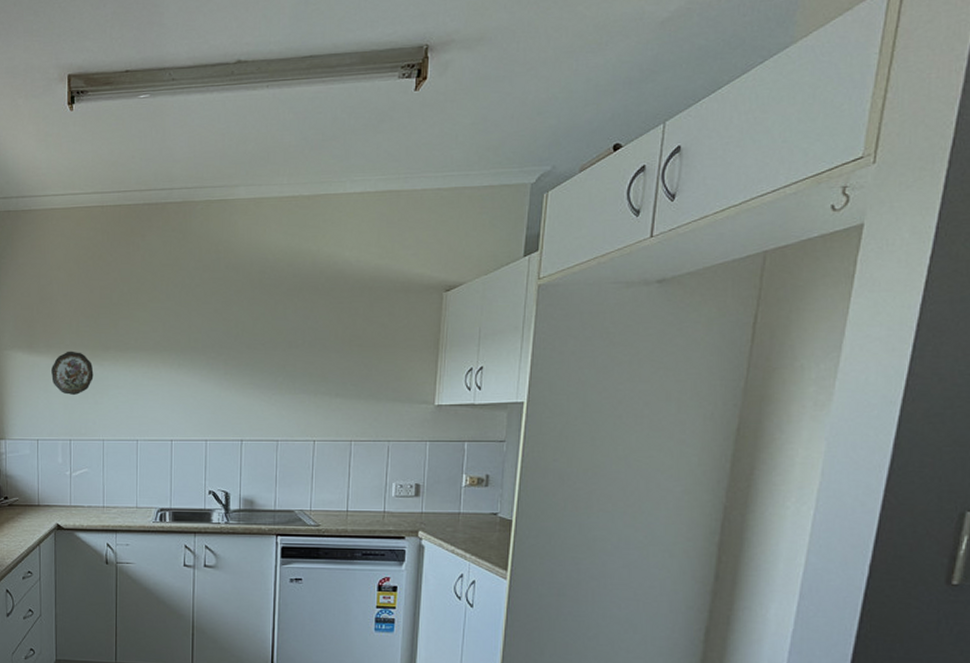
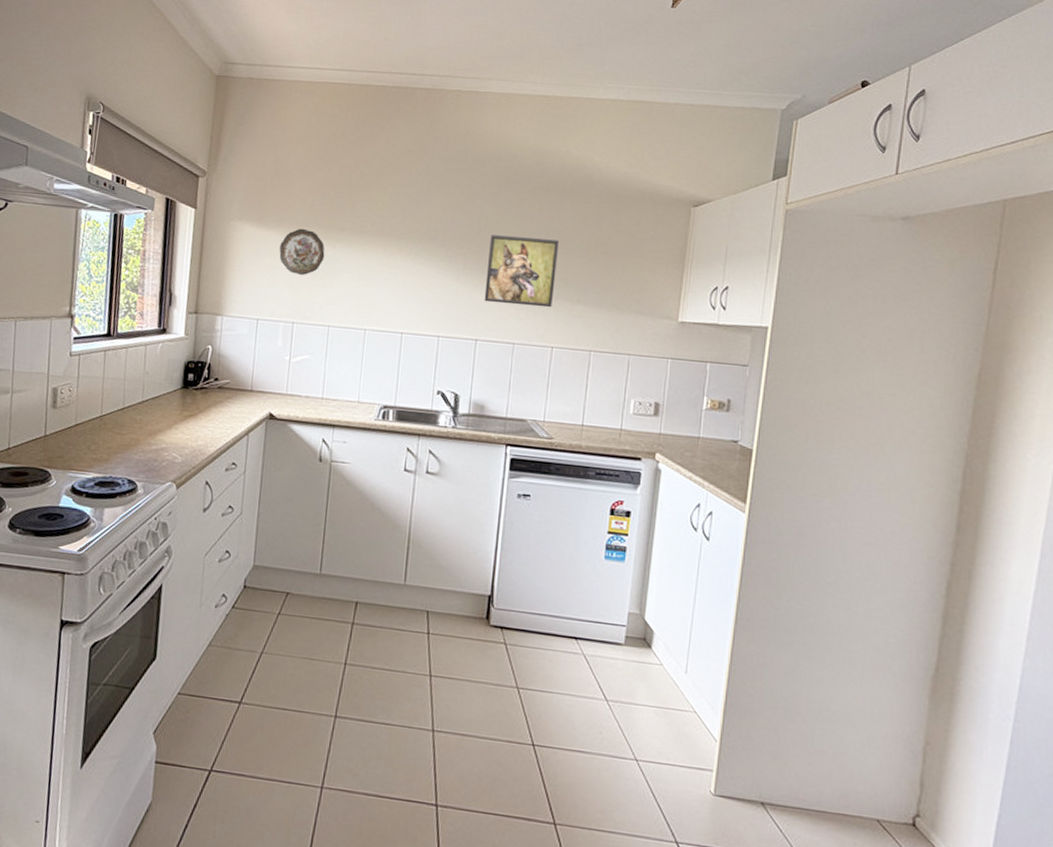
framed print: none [246,338,314,404] -> present [484,235,558,308]

